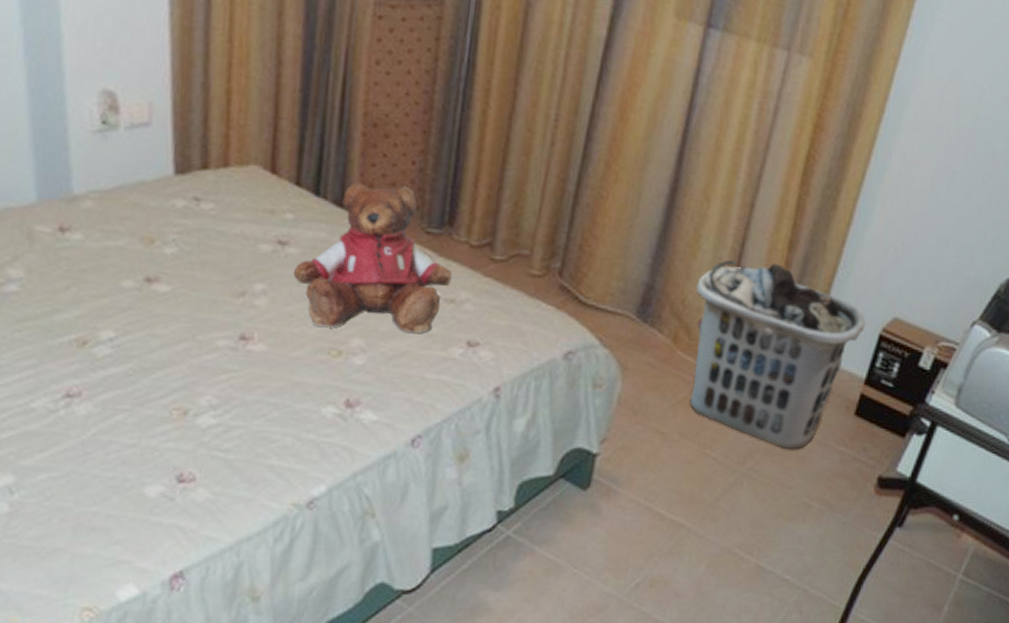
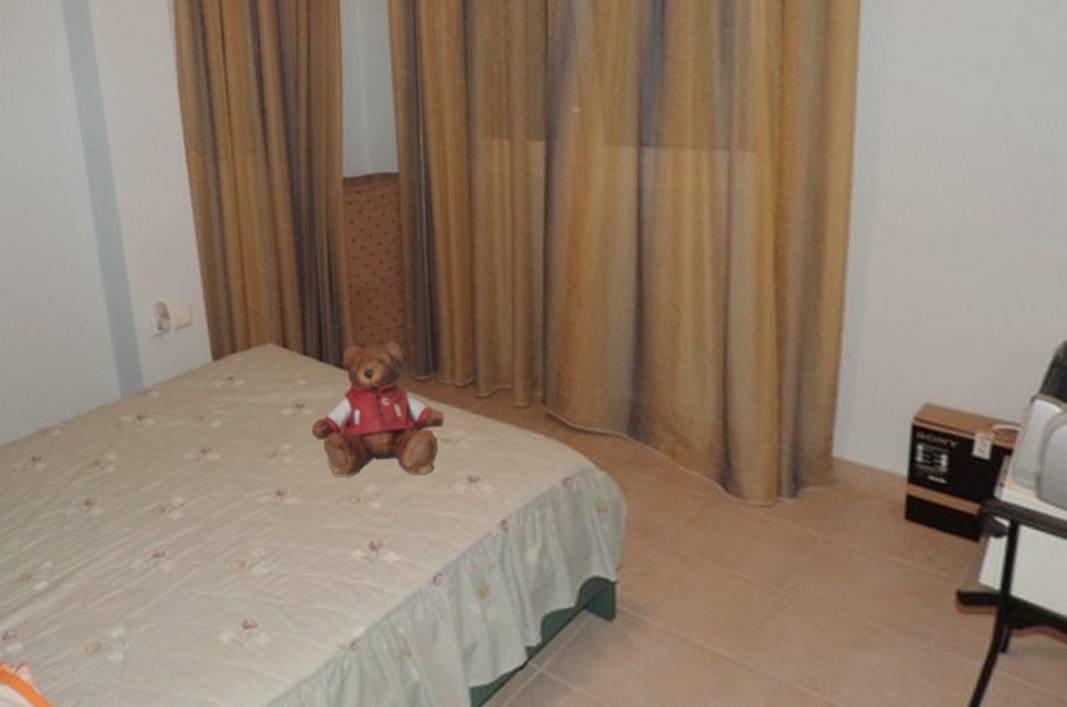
clothes hamper: present [689,259,866,450] -> none [683,362,892,565]

